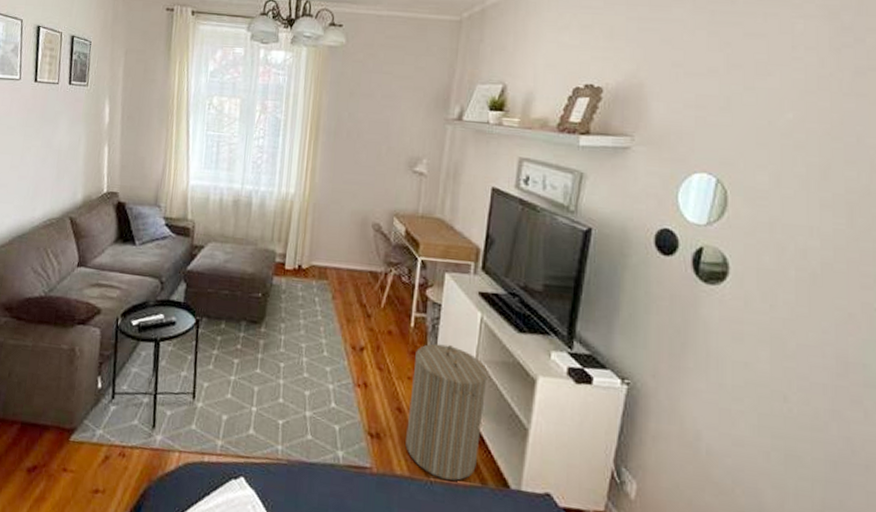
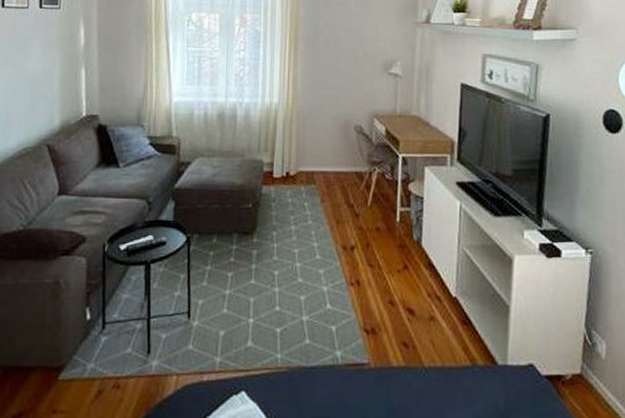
laundry hamper: present [405,343,488,481] -> none [400,235,470,364]

